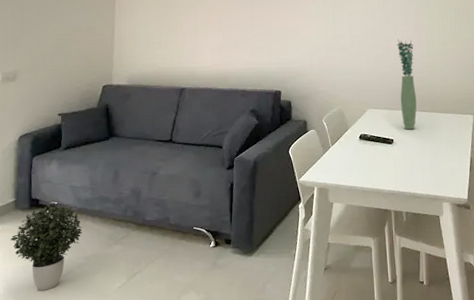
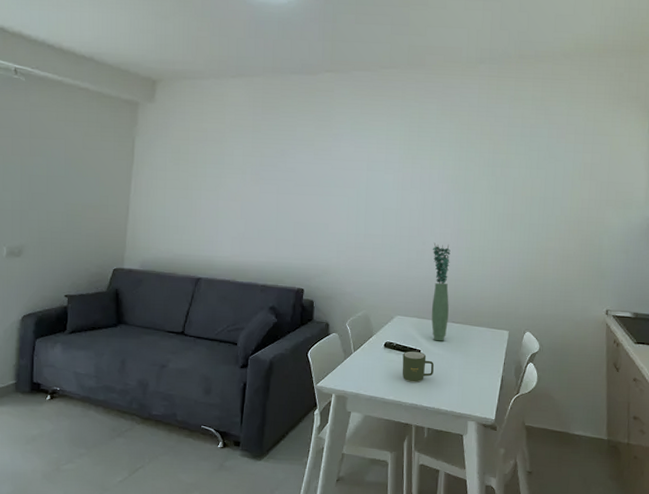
potted plant: present [10,205,83,291] -> none [8,391,85,479]
mug: none [377,140,407,170] -> present [402,351,434,383]

